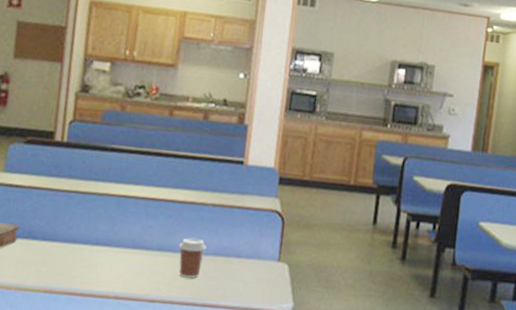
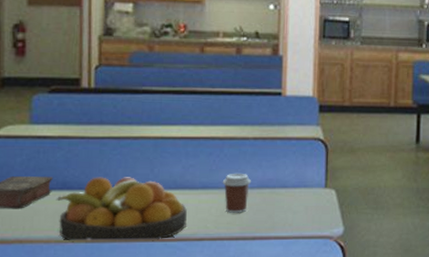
fruit bowl: none [20,229,142,298] -> present [57,177,187,243]

